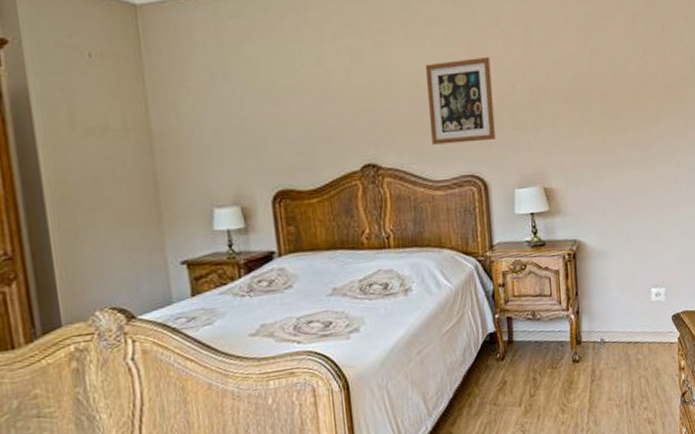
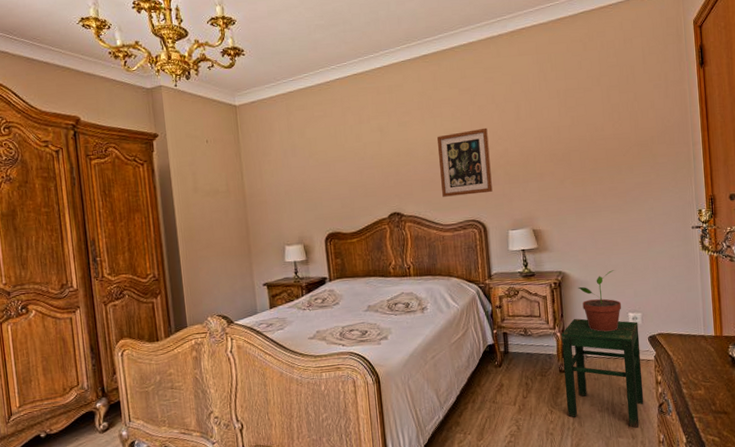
stool: none [575,296,666,423] -> present [561,318,644,428]
potted plant: none [595,237,644,312] -> present [578,270,622,332]

